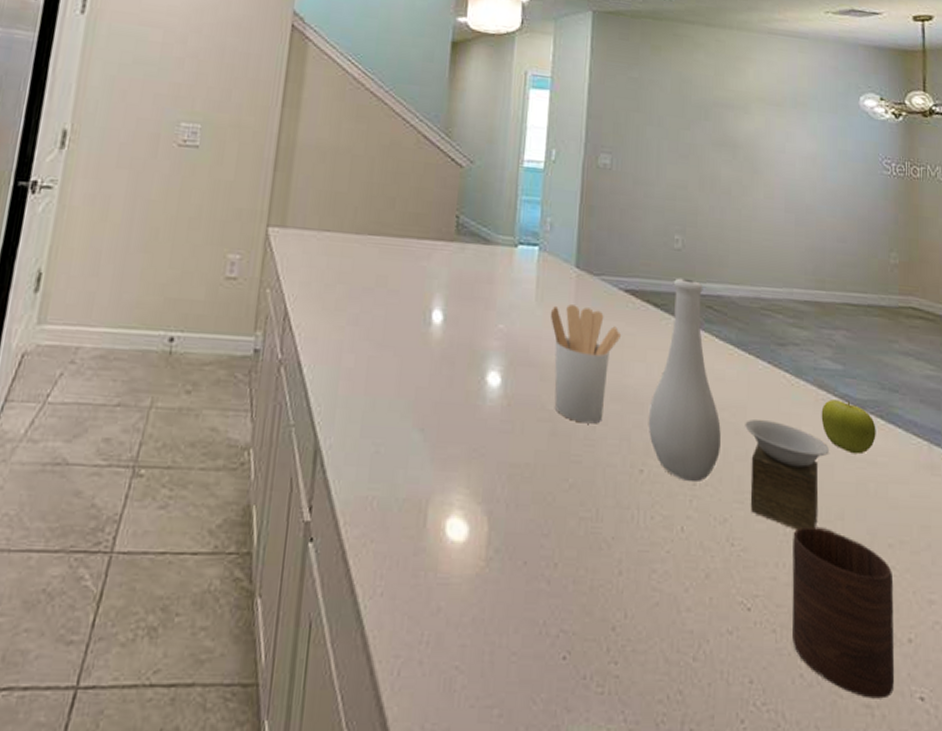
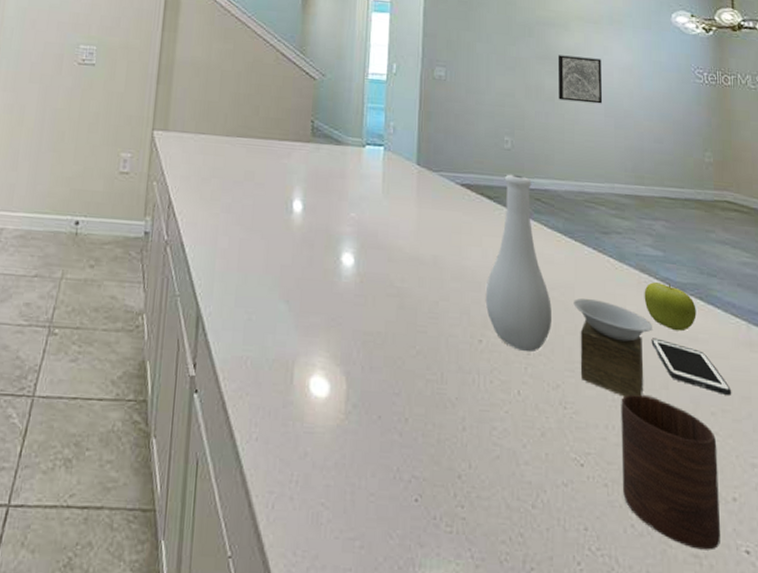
utensil holder: present [550,304,622,424] -> none [395,196,459,300]
wall art: none [735,141,783,198] -> present [557,55,603,104]
cell phone: none [827,462,910,524] -> present [651,338,731,395]

